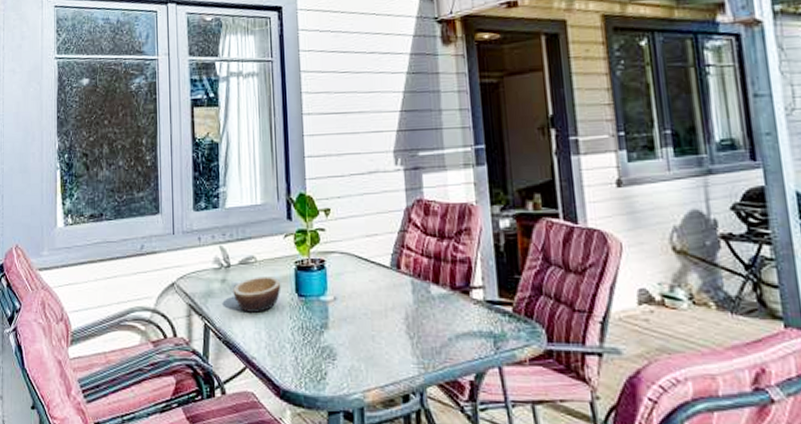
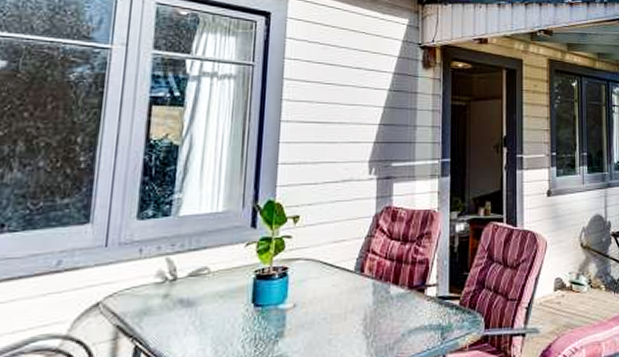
bowl: present [233,277,281,313] -> none [176,288,236,329]

